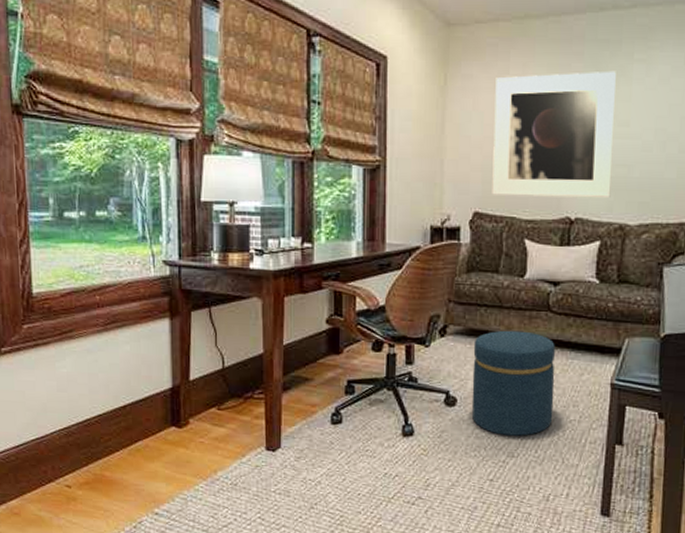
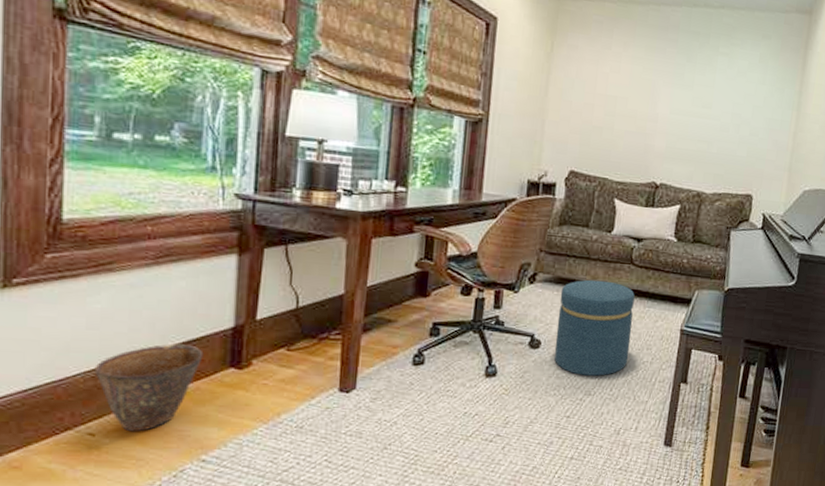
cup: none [66,404,149,485] -> present [94,344,204,432]
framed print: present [492,70,616,199] -> none [588,51,704,169]

